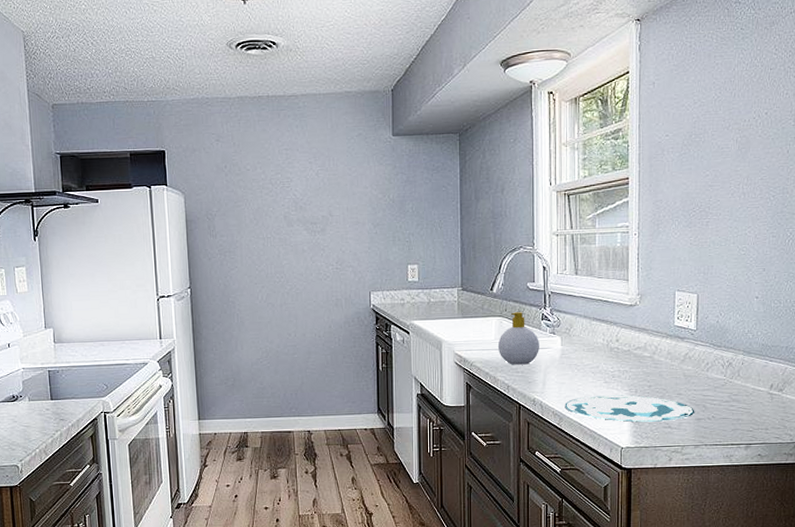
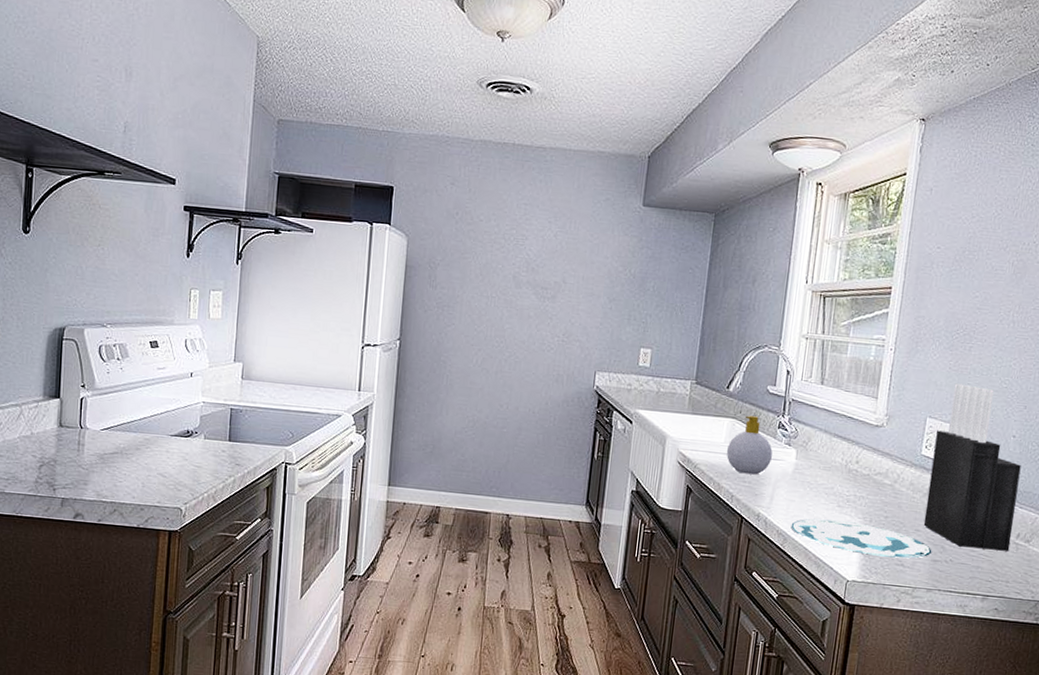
knife block: none [684,256,767,404] -> present [923,383,1021,552]

